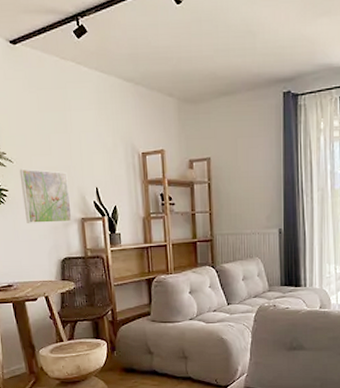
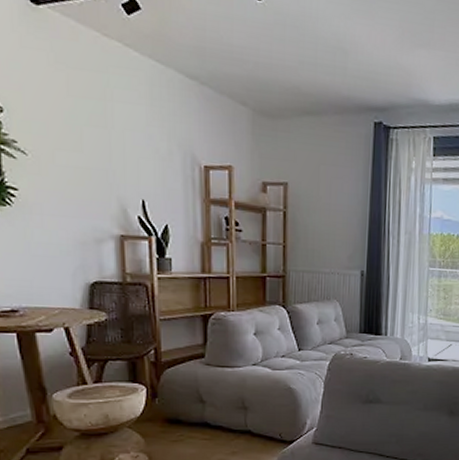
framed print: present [19,168,72,223] -> none [35,164,108,239]

